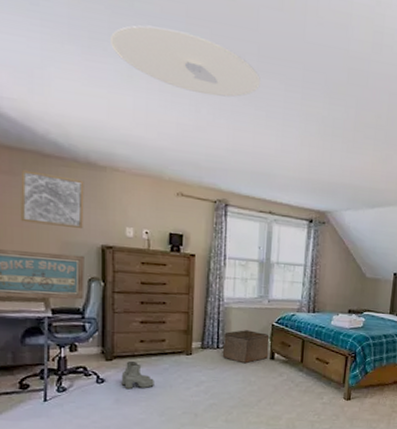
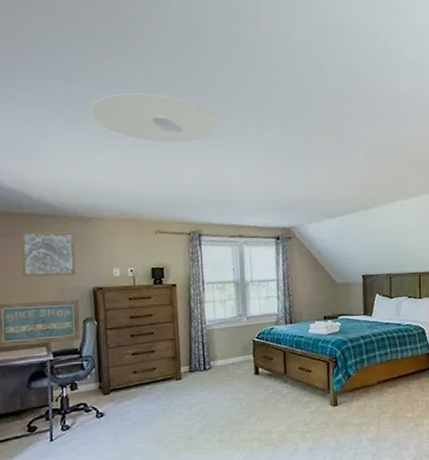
boots: present [121,361,154,390] -> none [118,393,149,421]
storage bin: present [222,330,270,364] -> none [209,348,253,382]

